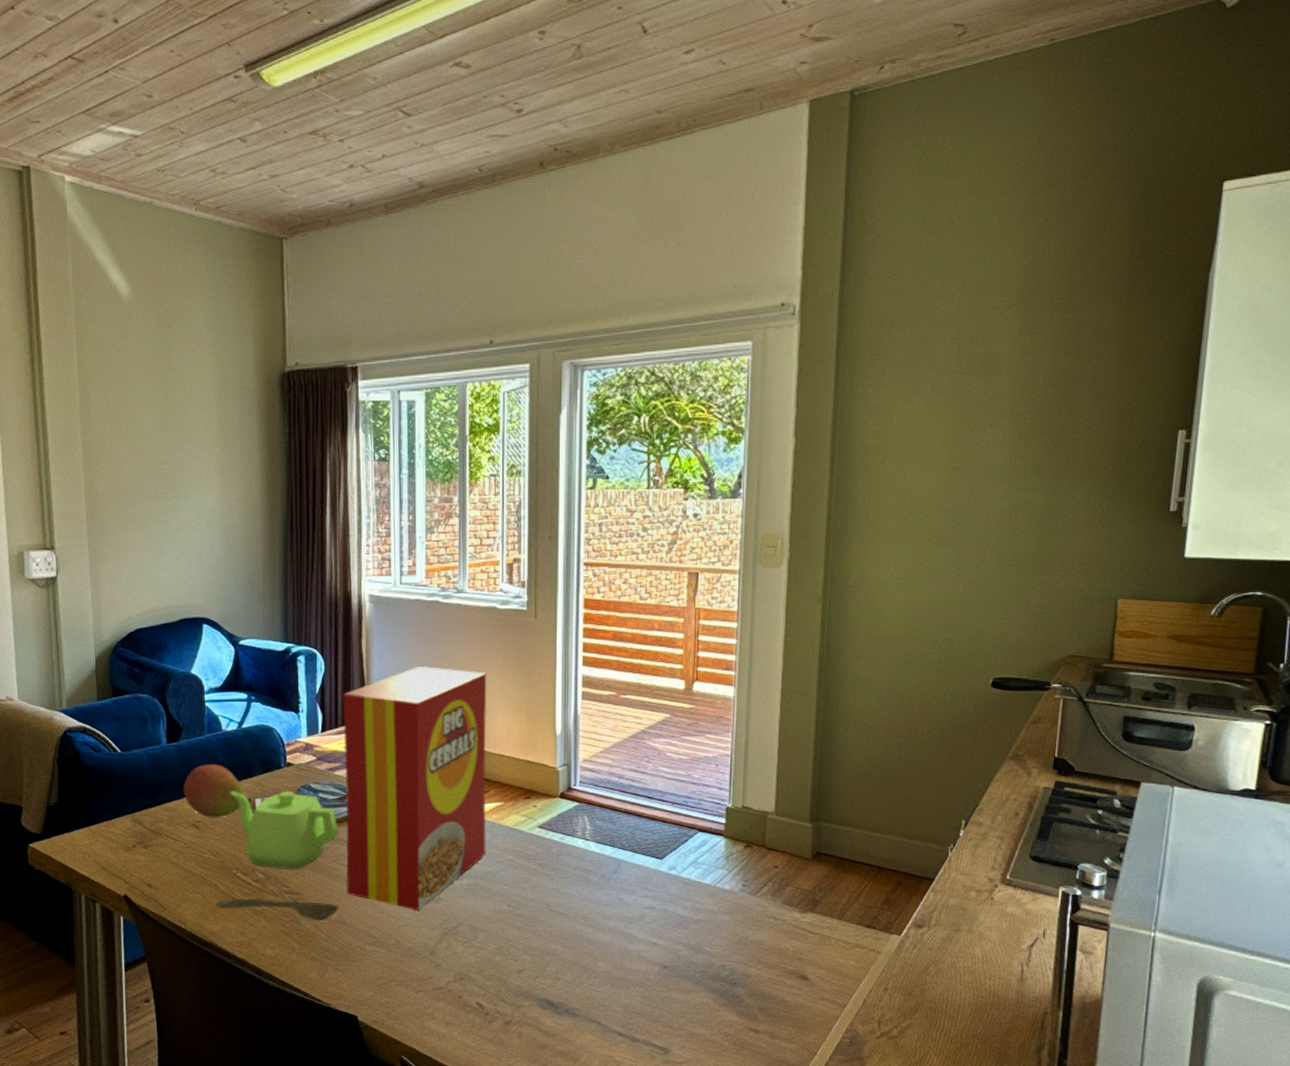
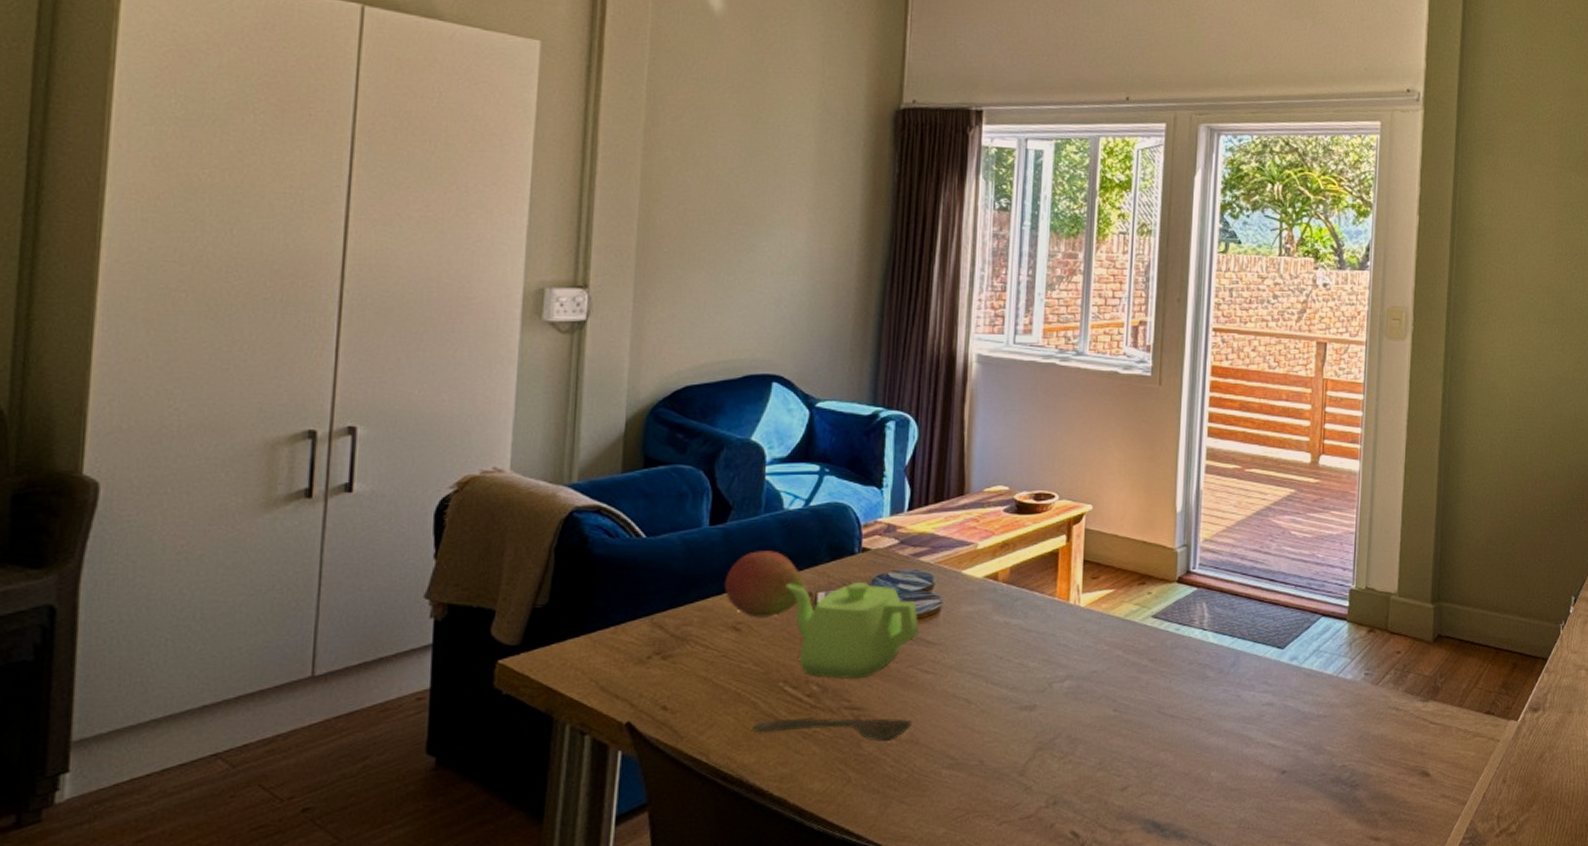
cereal box: present [342,666,487,910] -> none [923,436,1104,722]

